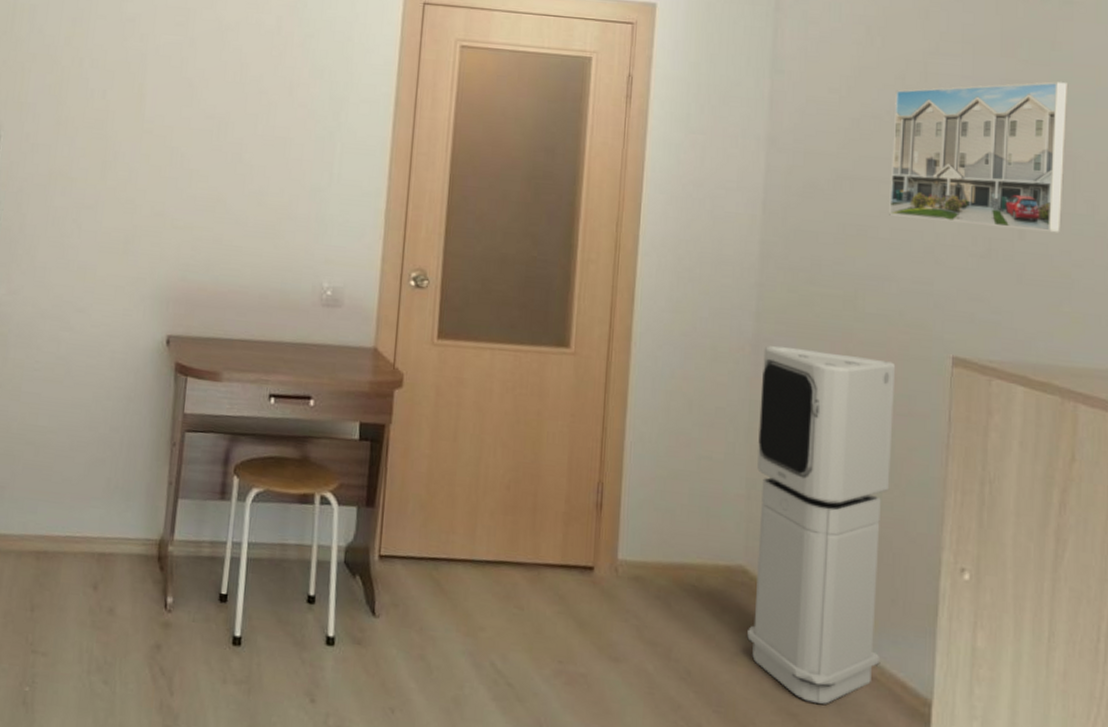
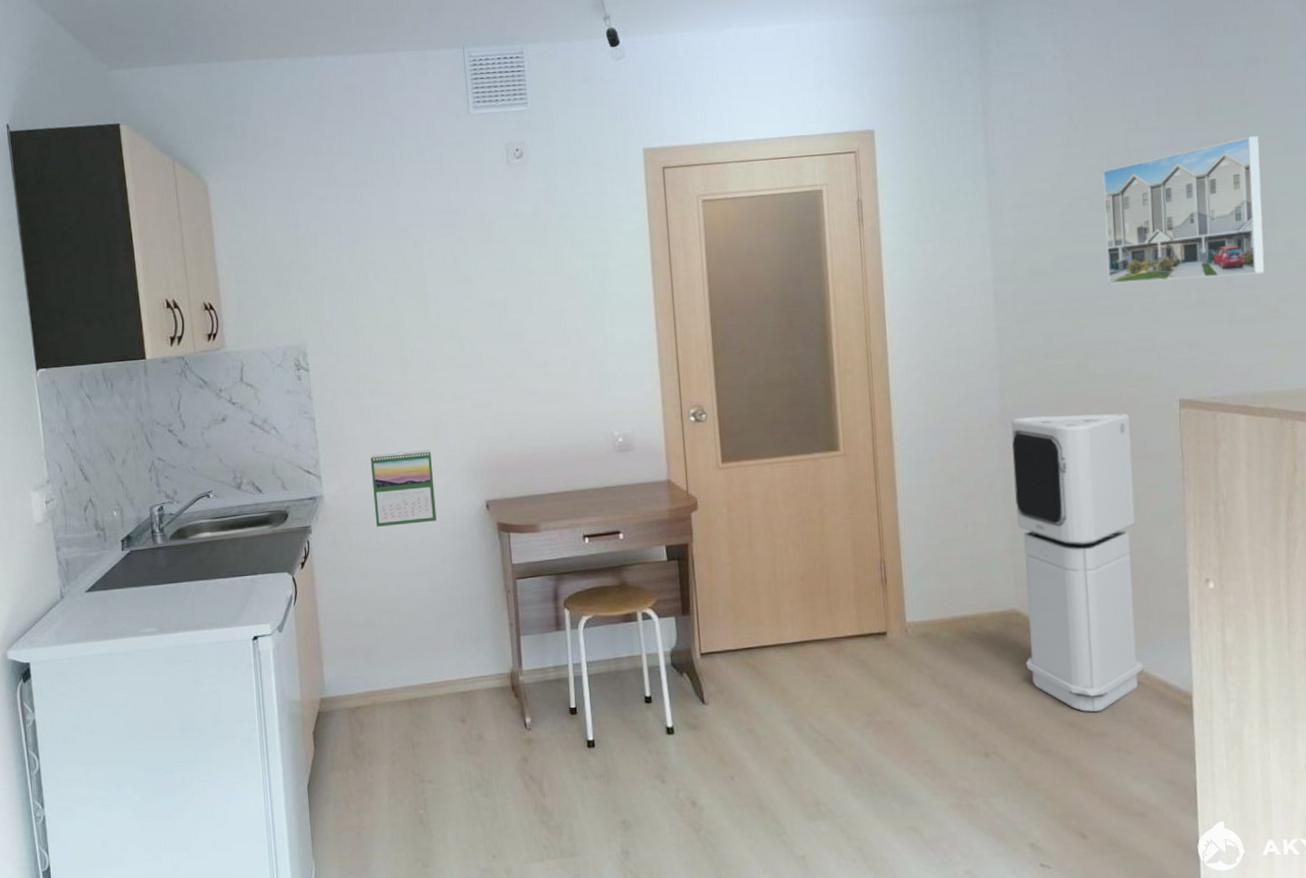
calendar: none [39,261,116,349] -> present [370,450,437,527]

